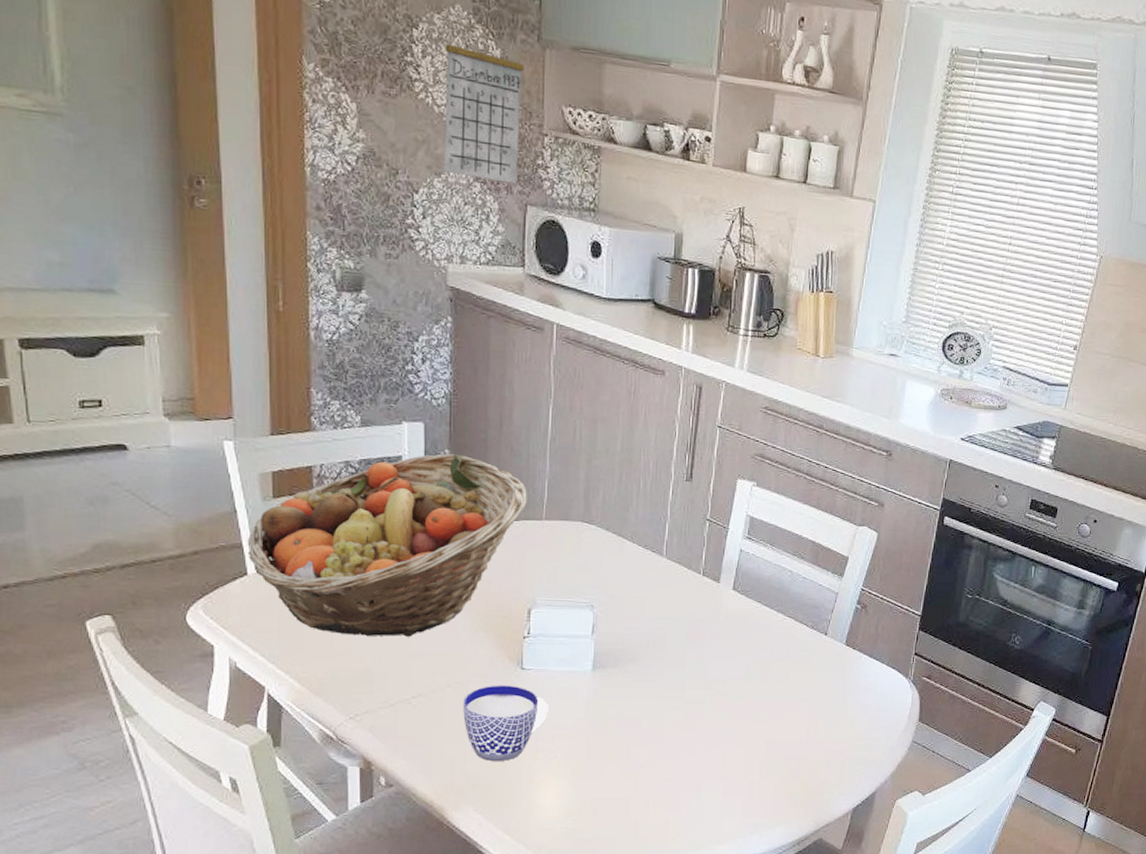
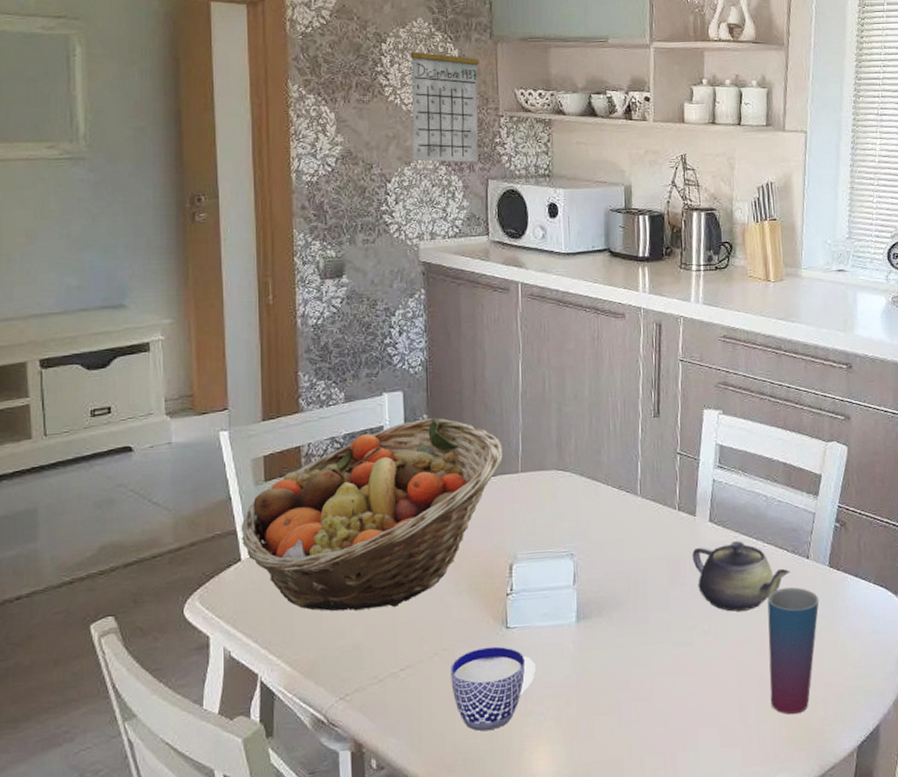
teapot: none [712,611,807,677] -> present [692,541,790,612]
cup: none [775,660,833,774] -> present [767,587,819,714]

